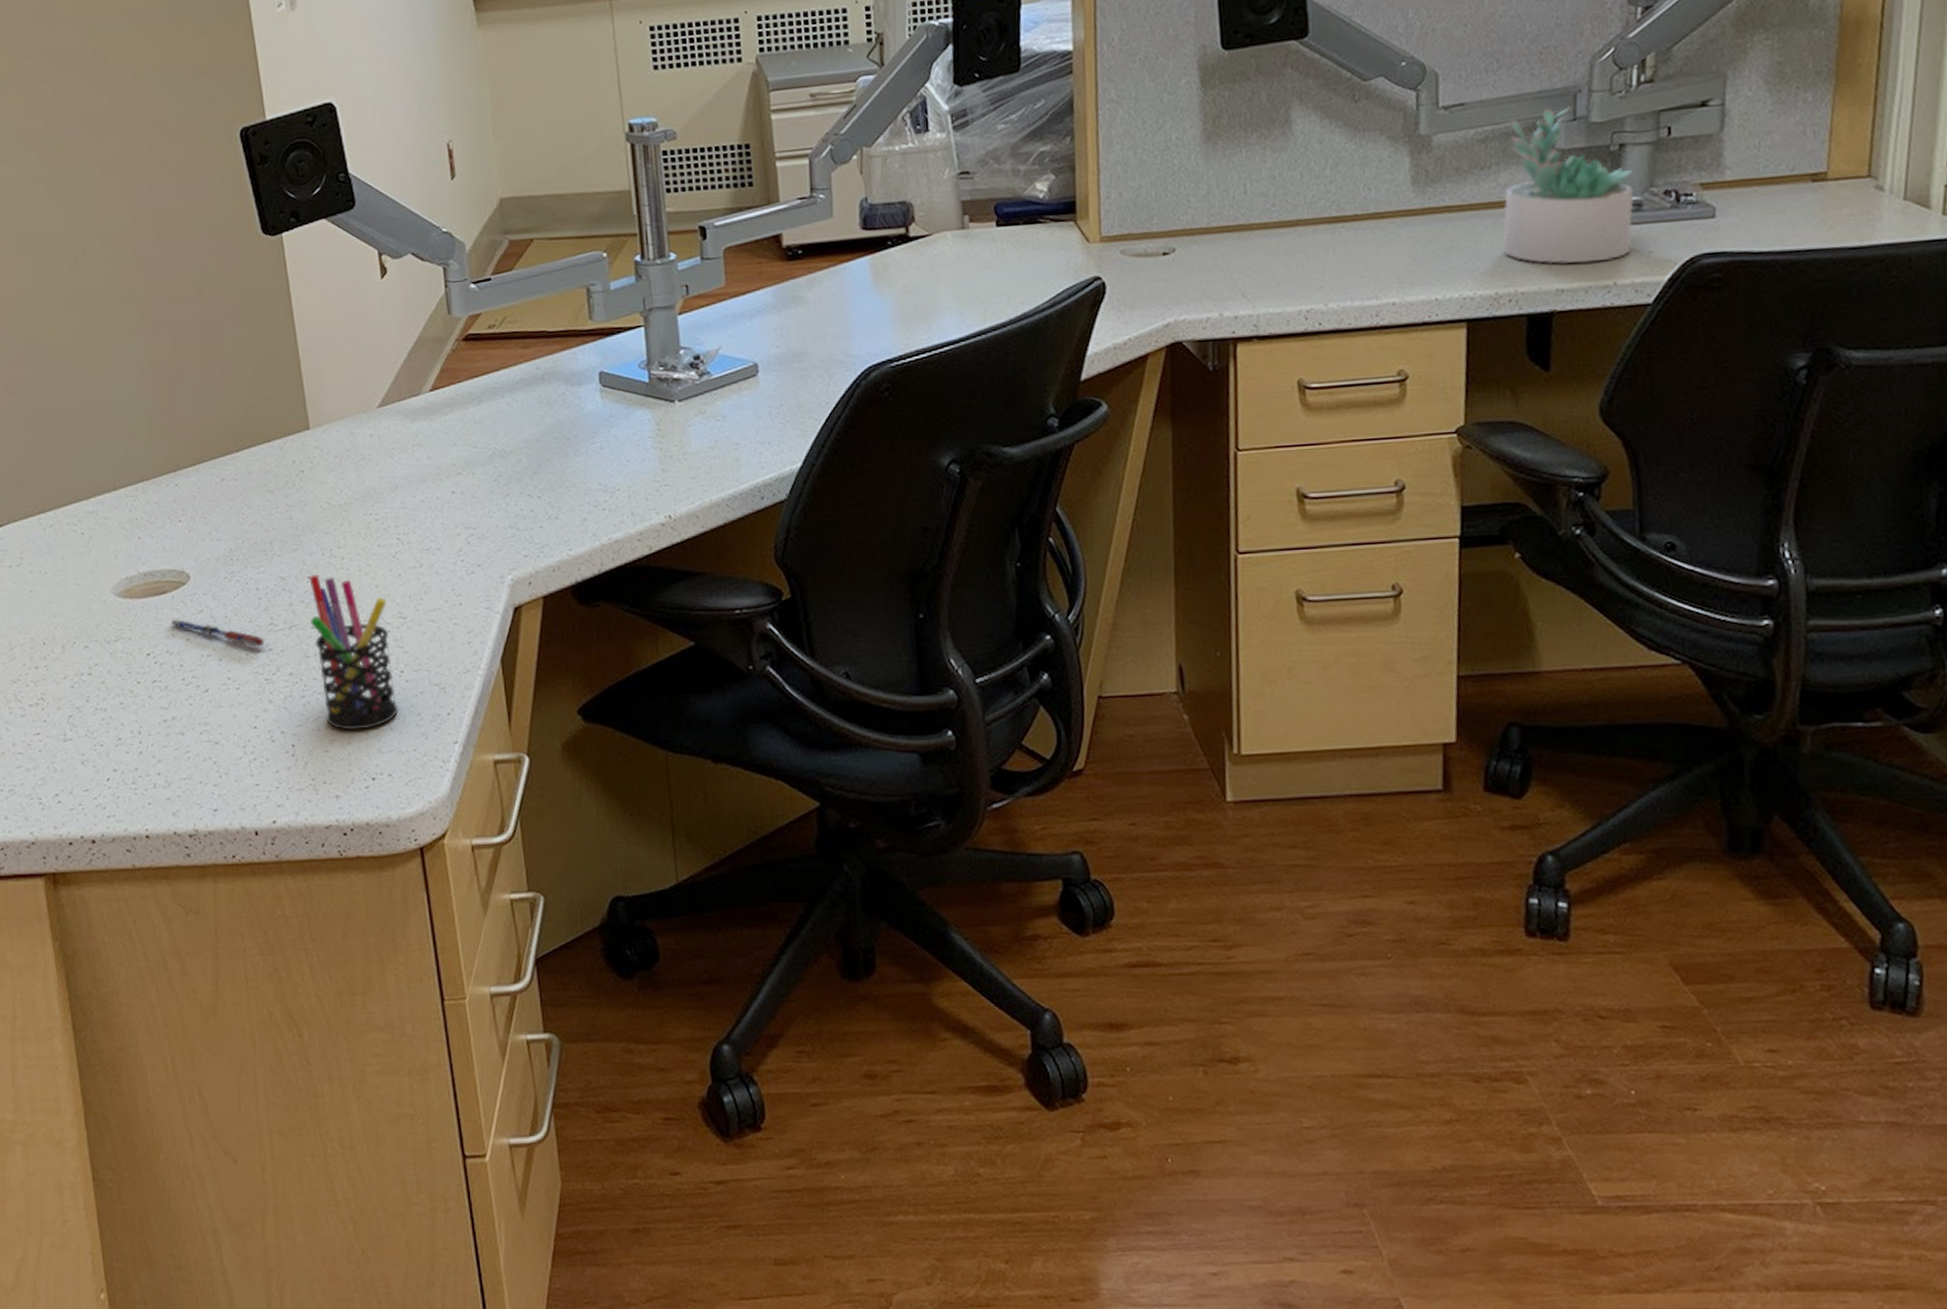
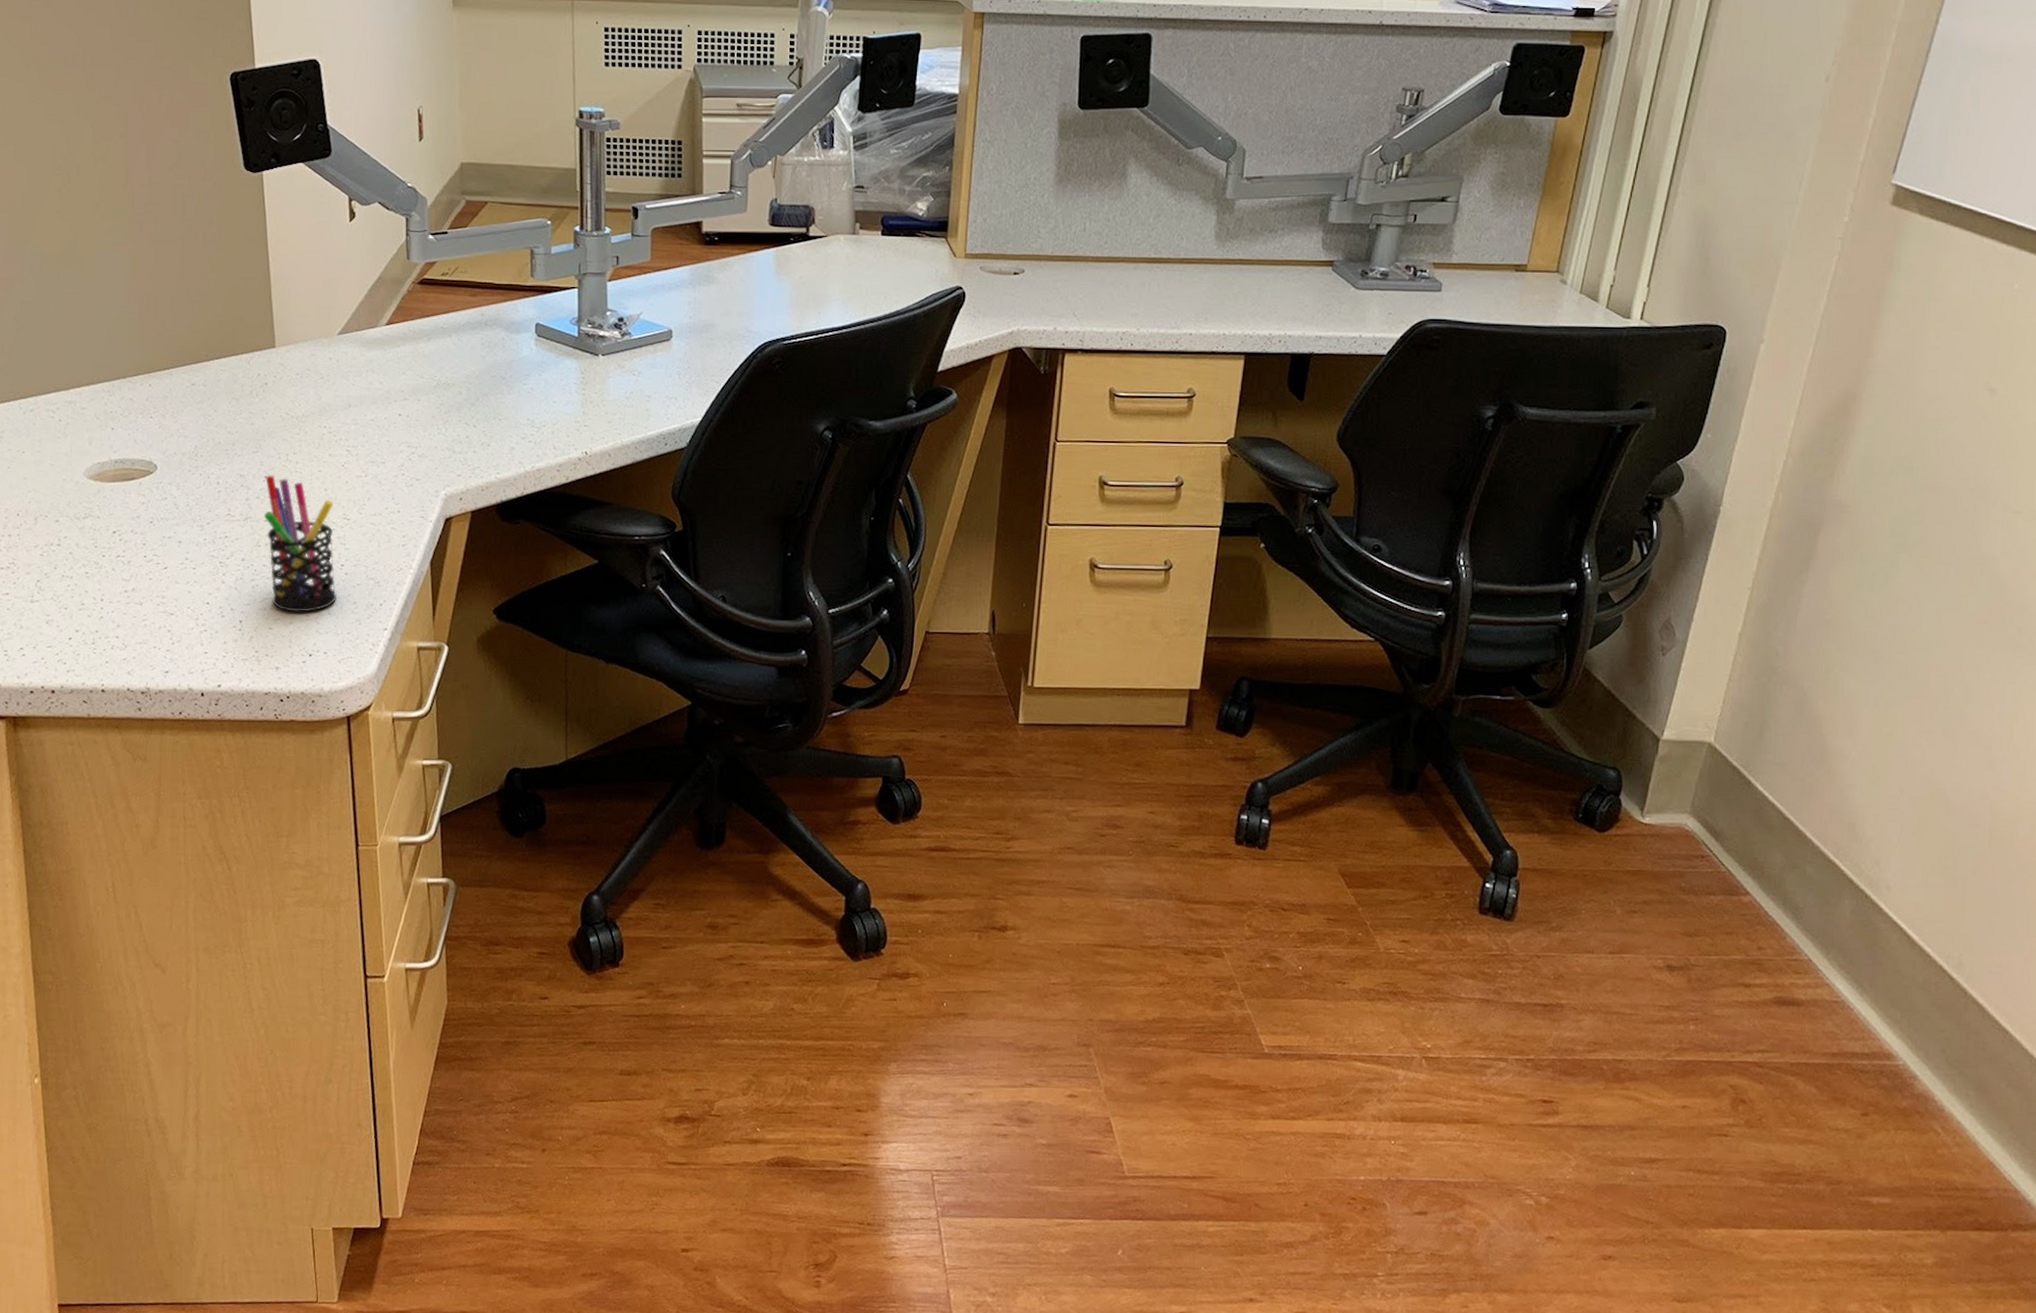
pen: present [169,620,266,647] -> none [135,504,223,534]
succulent plant: present [1503,106,1634,264] -> none [1279,189,1384,317]

